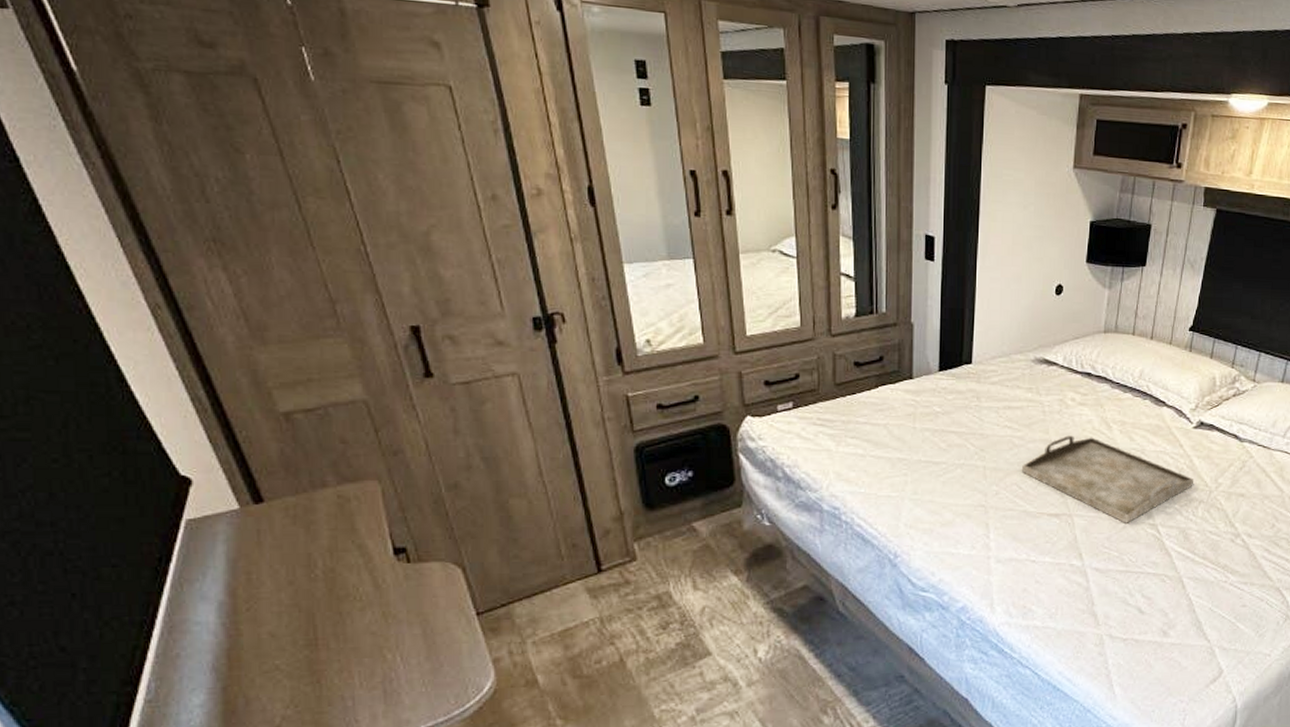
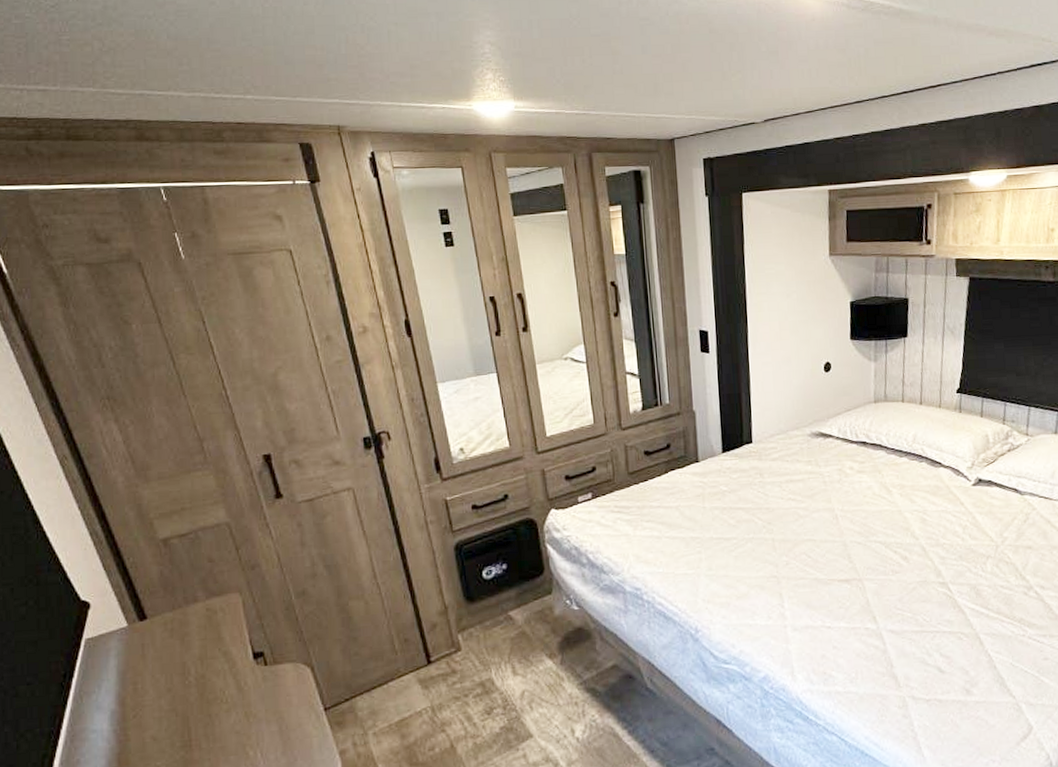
serving tray: present [1021,435,1194,523] -> none [808,502,979,584]

